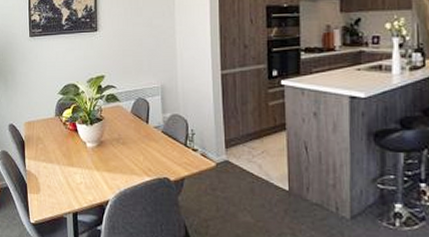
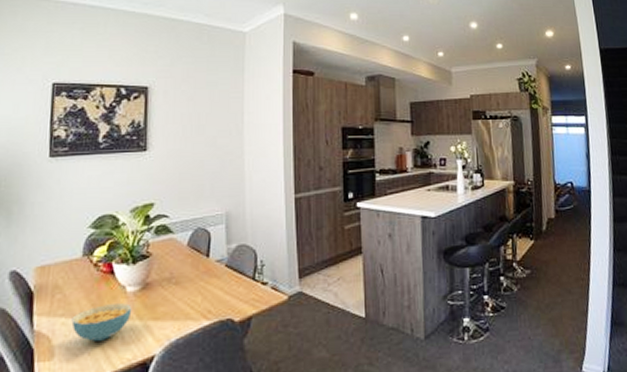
cereal bowl: none [50,155,91,183] -> present [71,303,132,341]

